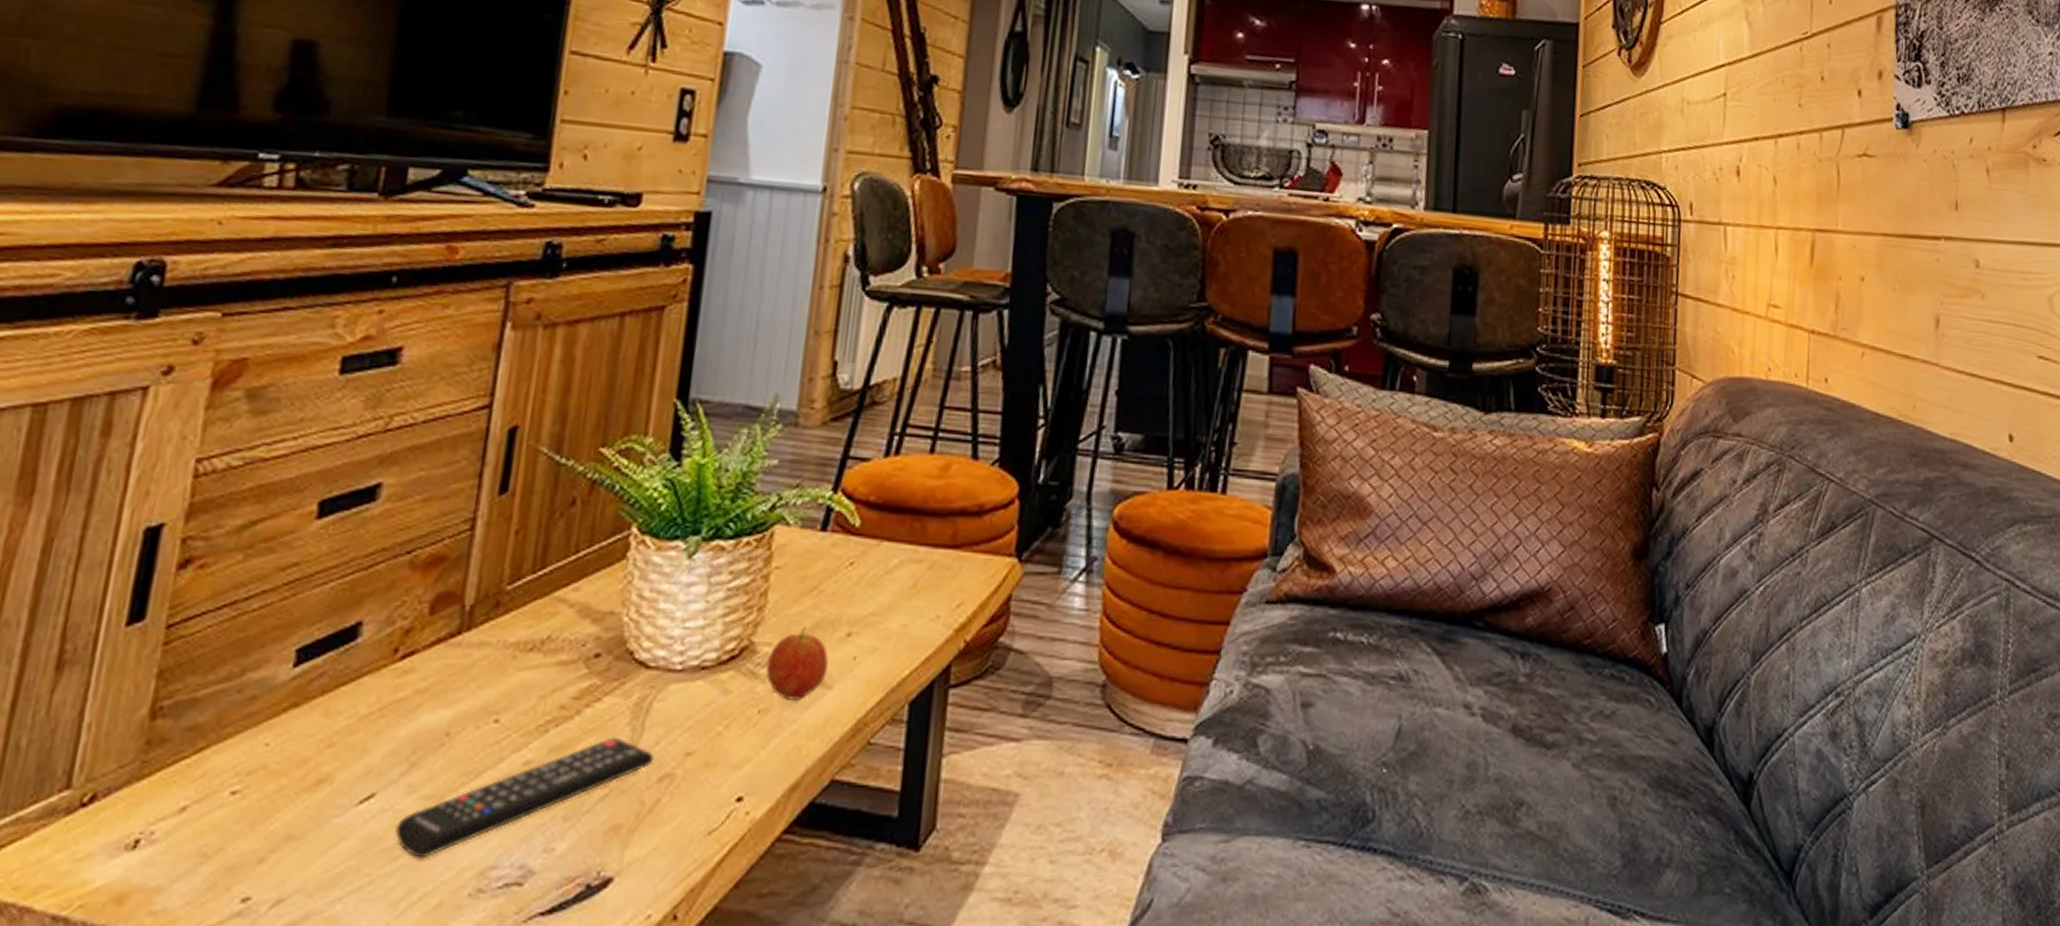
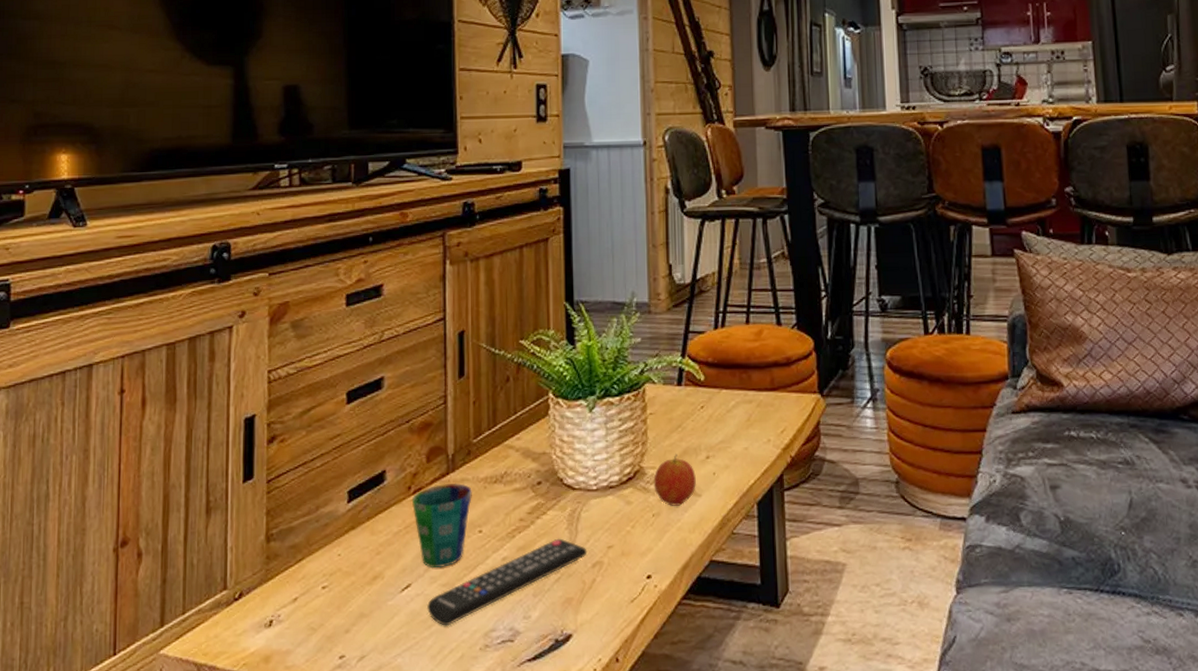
cup: none [396,646,494,772] -> present [411,482,472,569]

